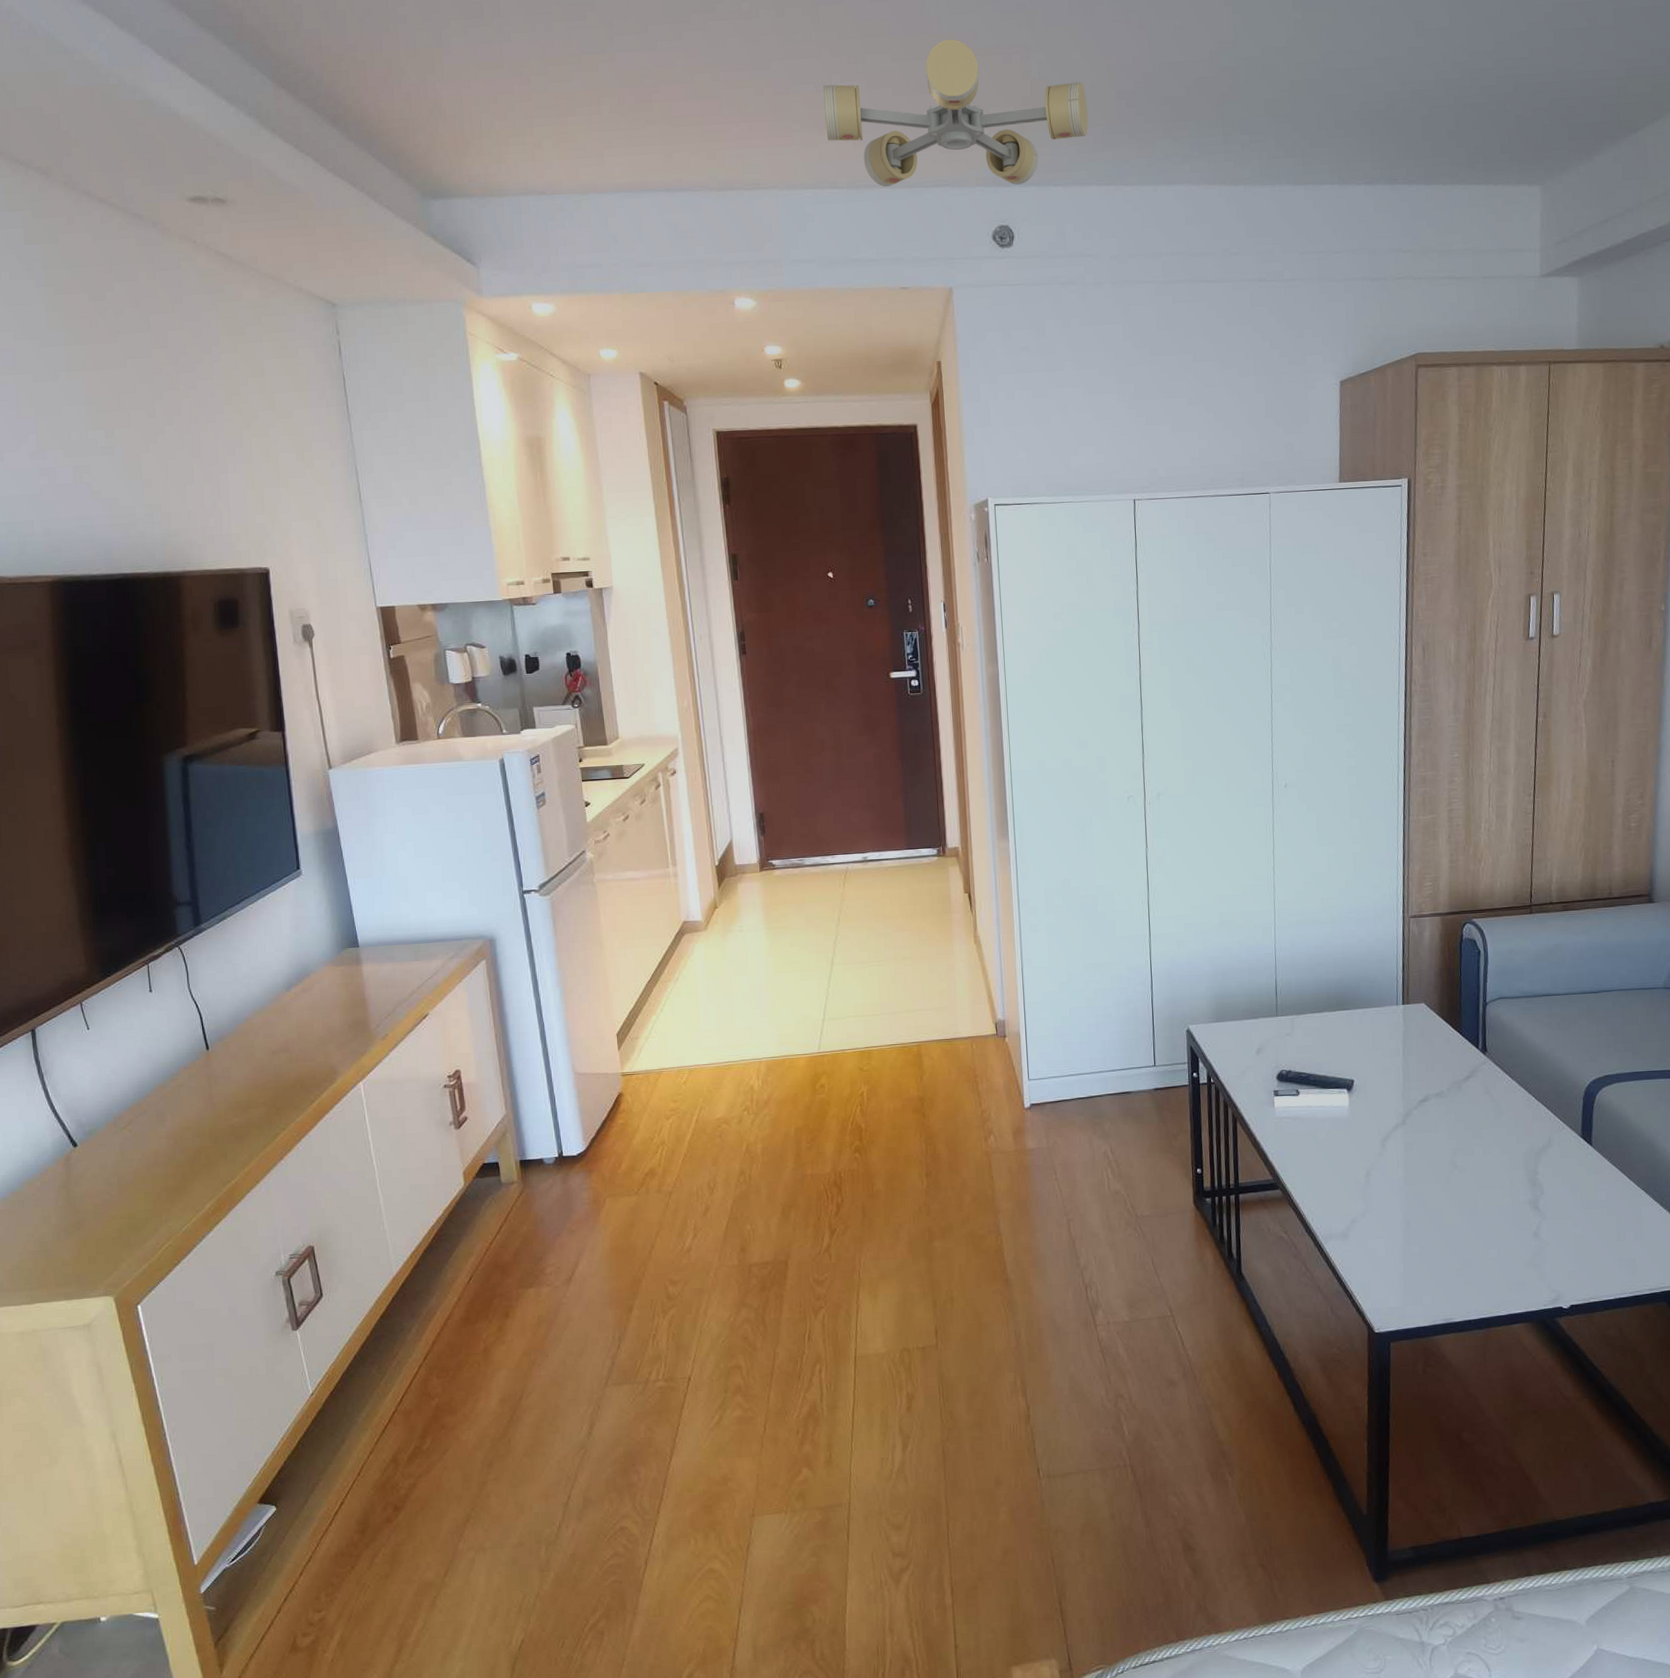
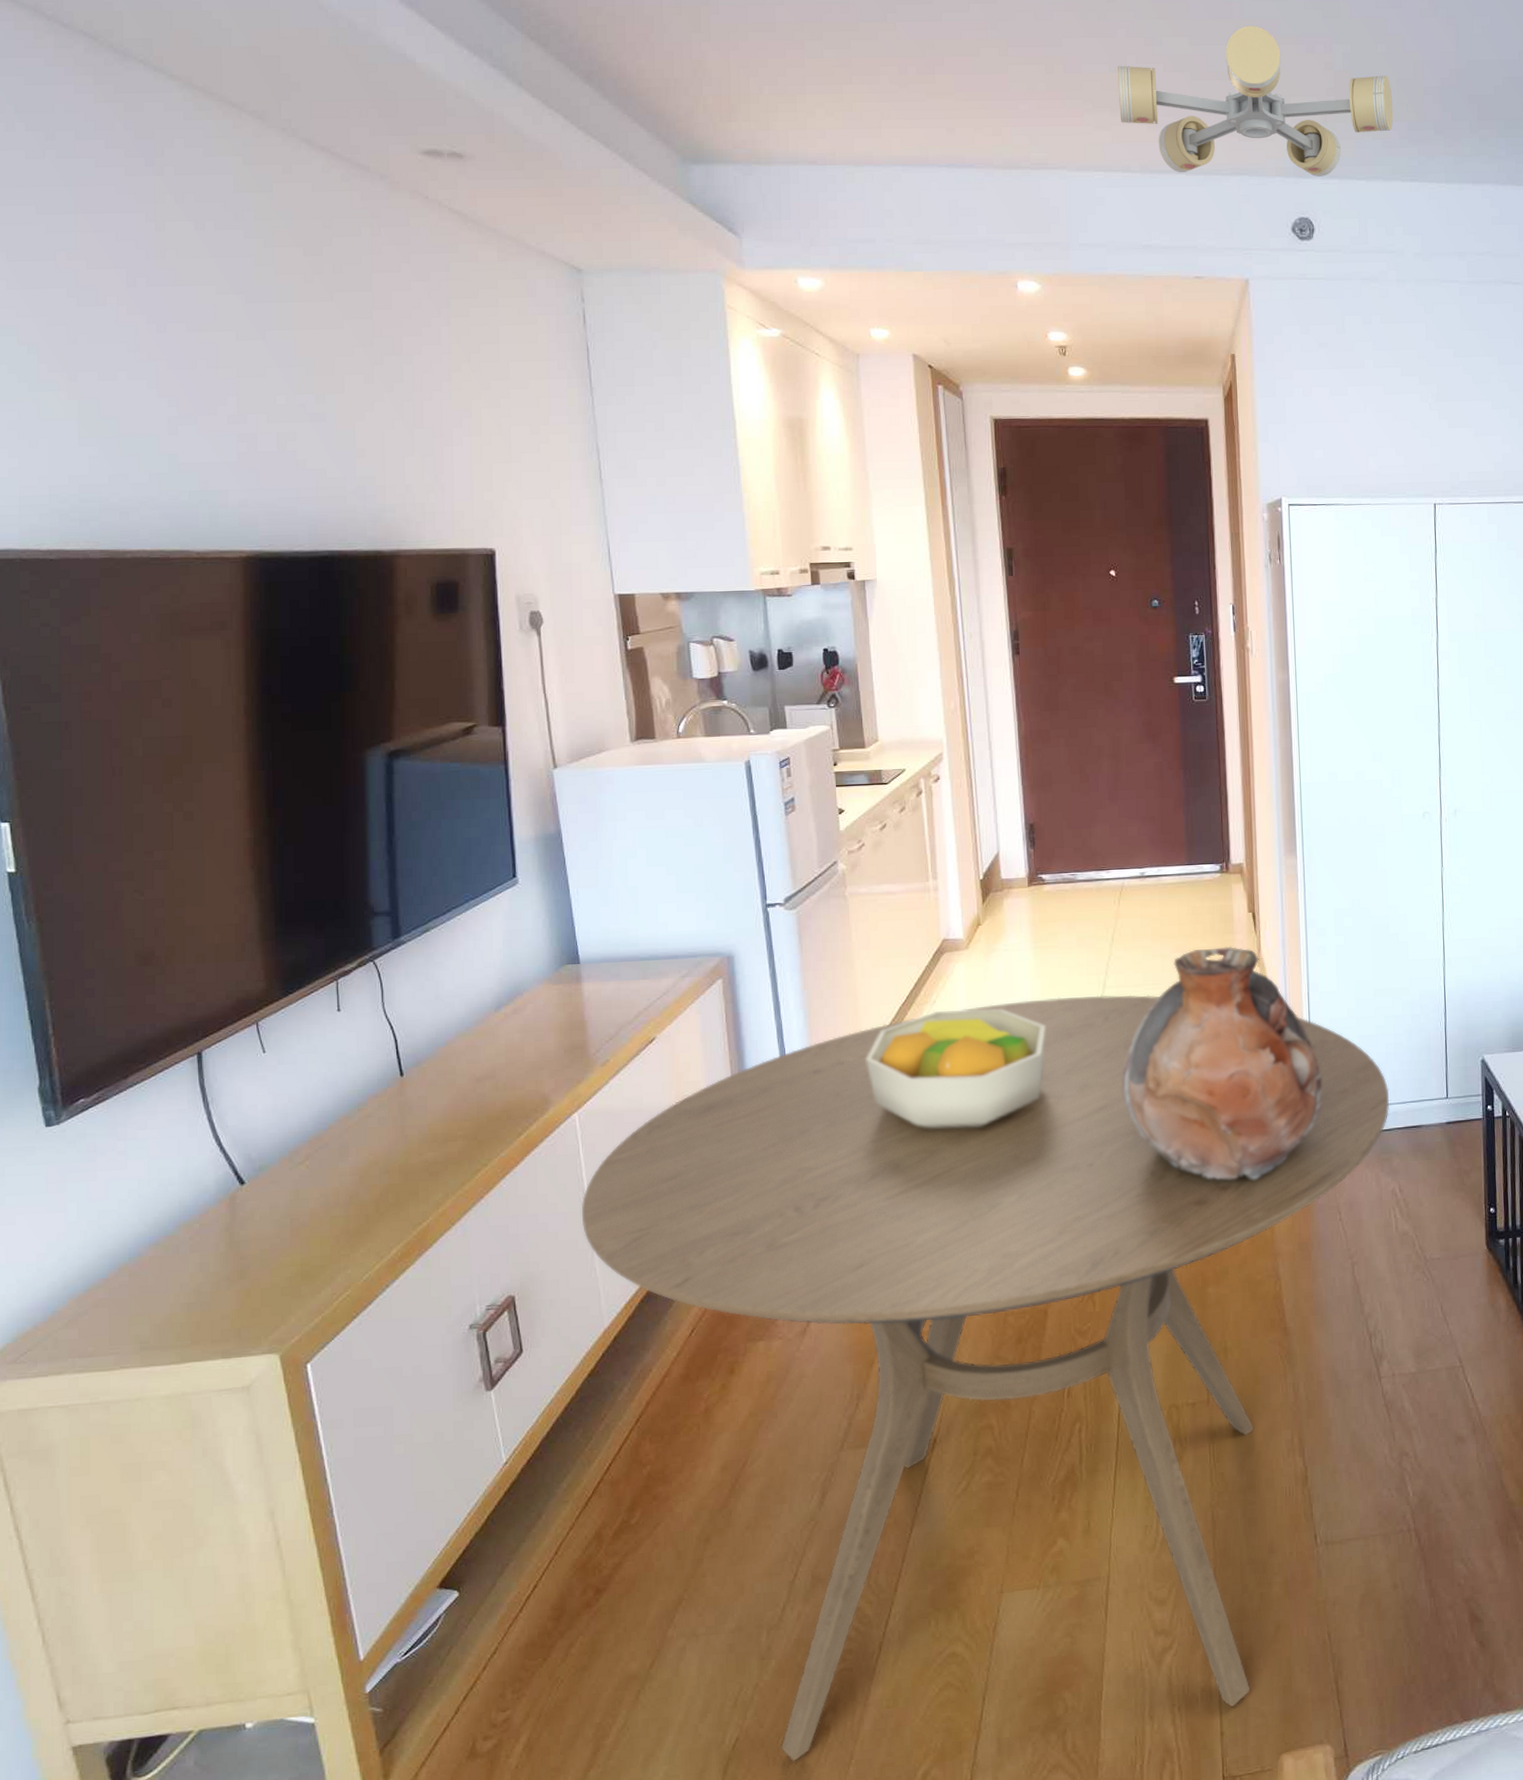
dining table: none [368,971,1100,1662] -> present [581,995,1389,1761]
fruit bowl: none [617,985,780,1097] -> present [866,1009,1046,1130]
vase: none [851,925,1038,1143] -> present [1122,946,1323,1180]

